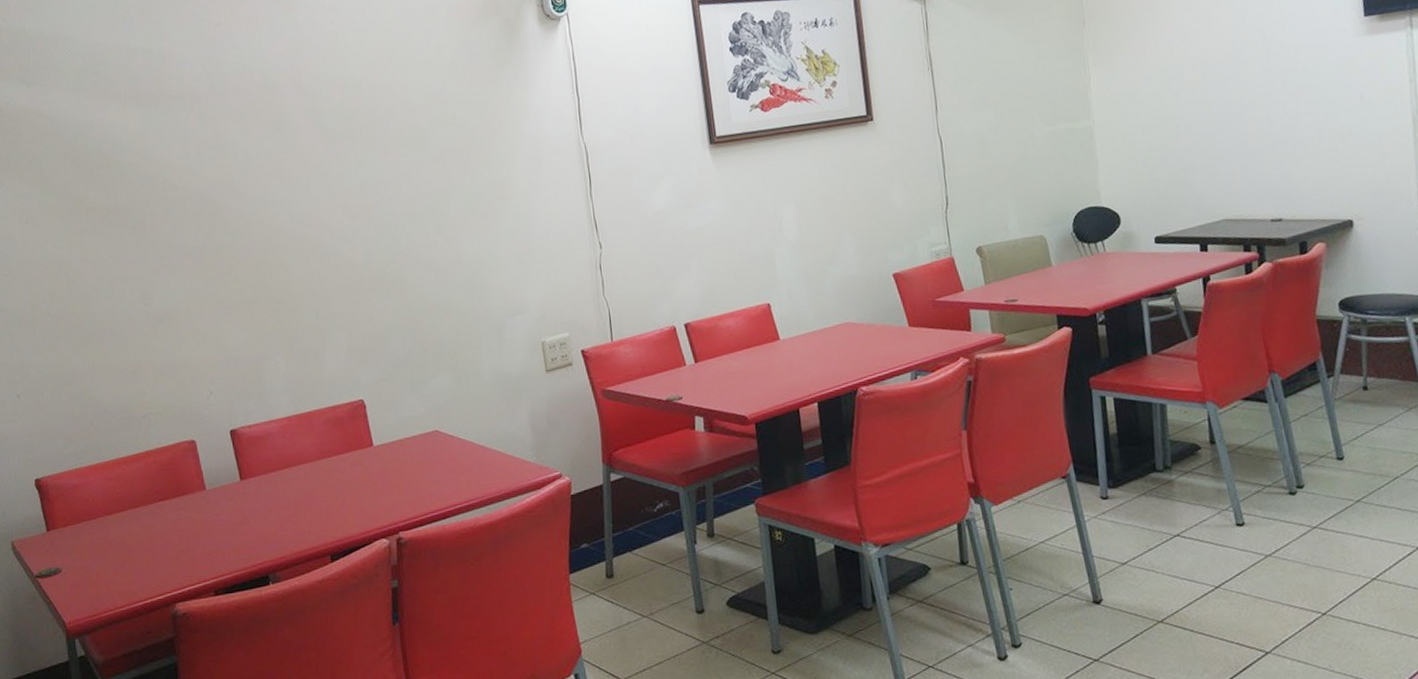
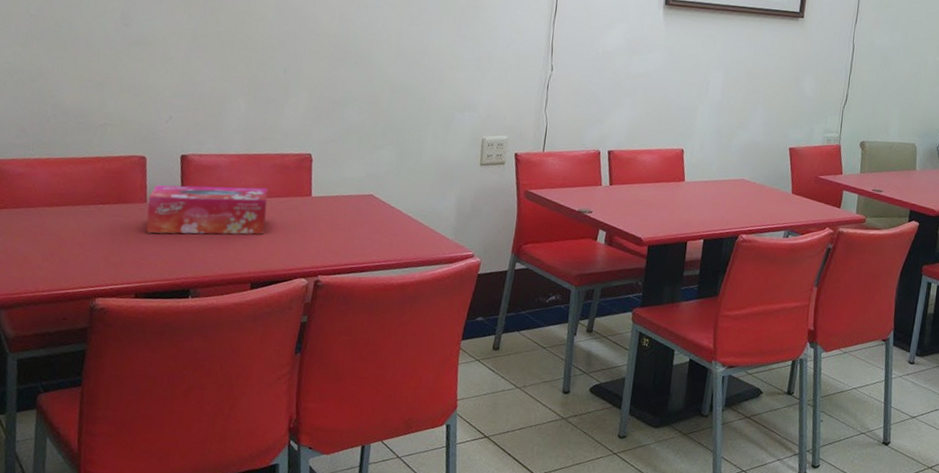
tissue box: none [206,447,333,523] -> present [146,185,268,235]

